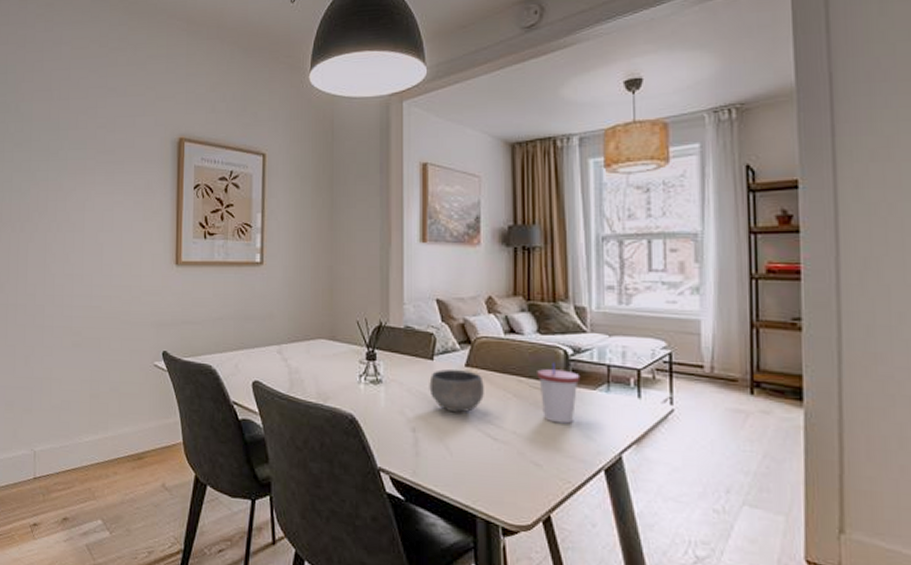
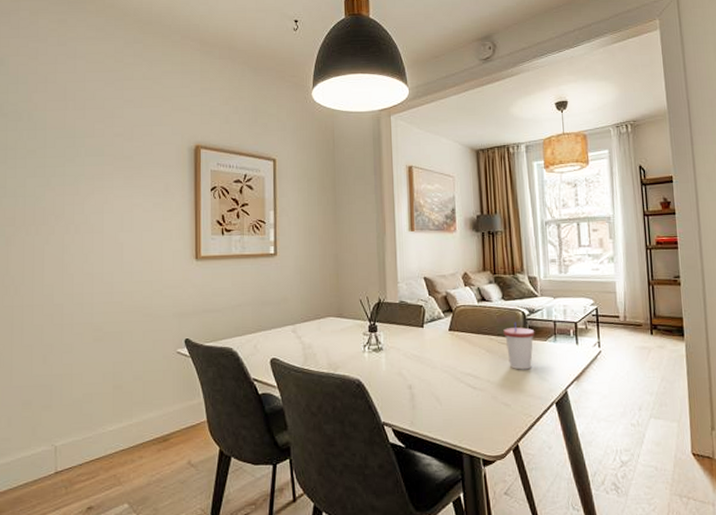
bowl: present [429,369,484,413] -> none [421,333,464,370]

